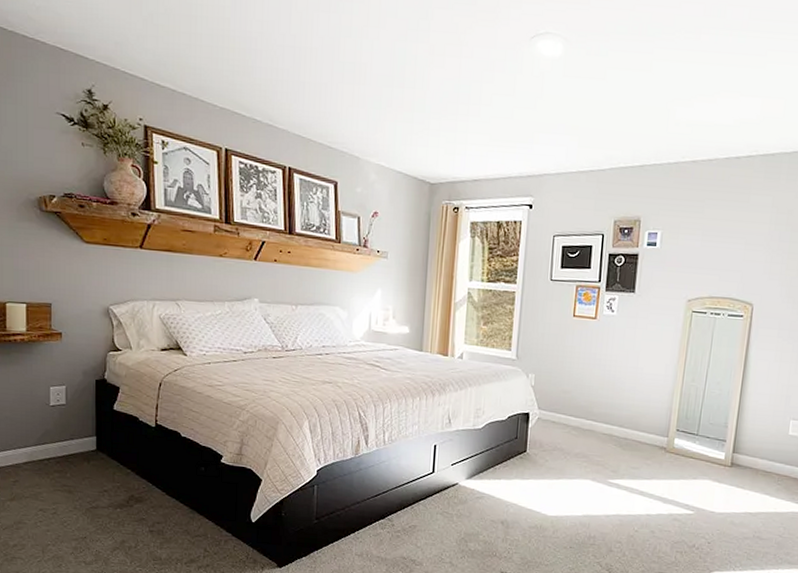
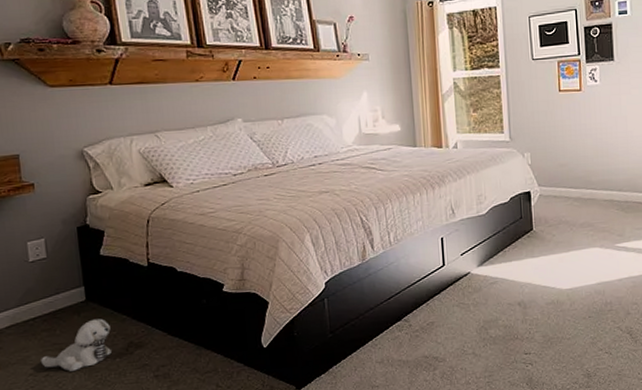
plush toy: none [51,468,115,514] -> present [41,318,113,371]

